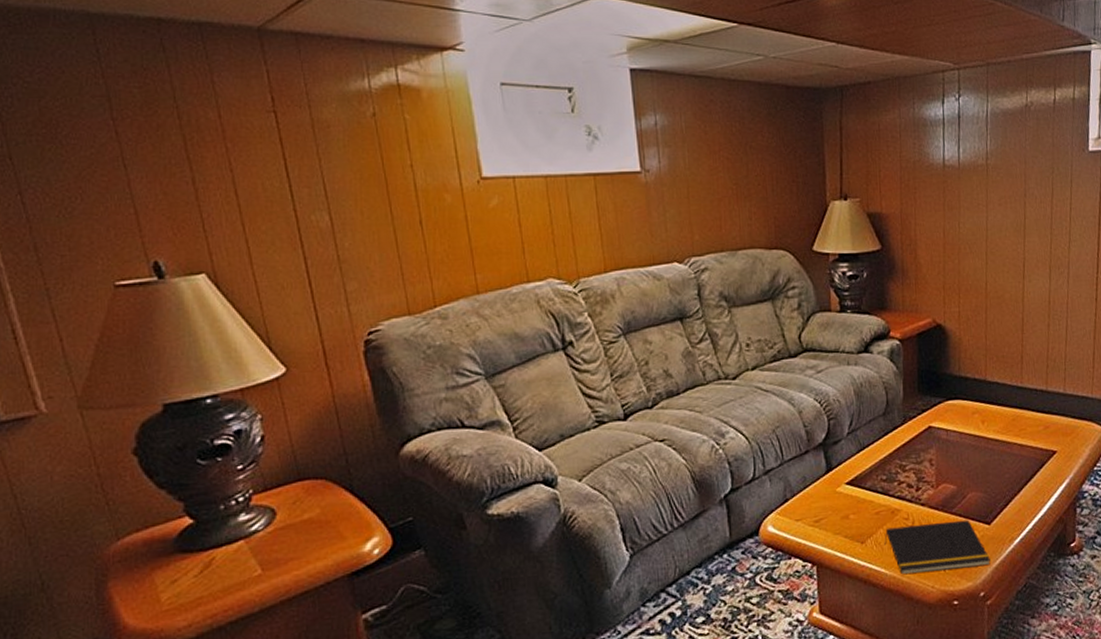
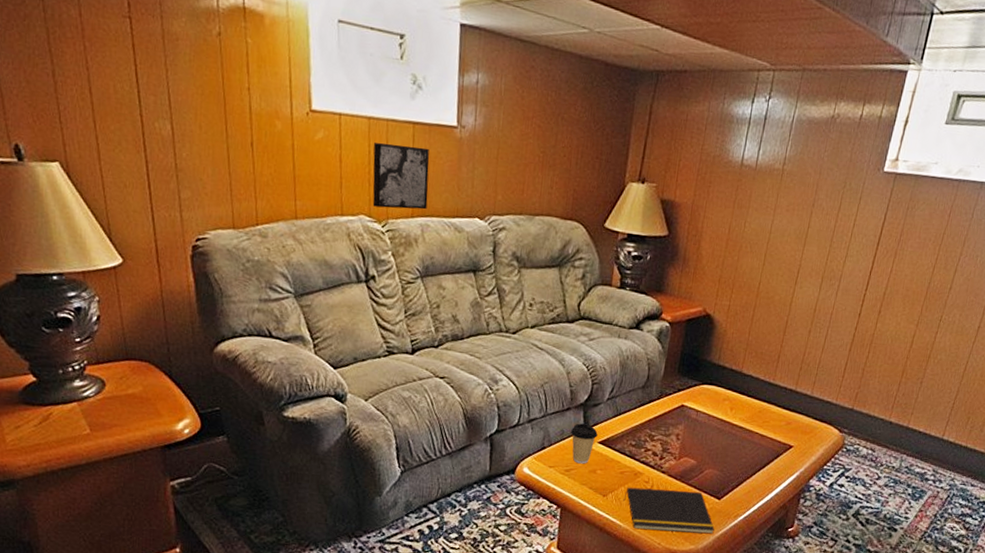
wall art: none [553,198,620,268] -> present [372,142,430,210]
coffee cup: none [813,465,844,511] -> present [570,423,598,464]

